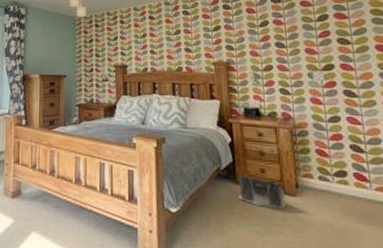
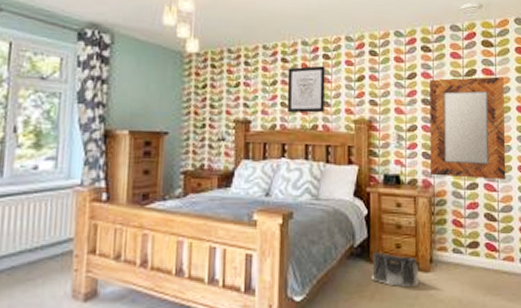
wall art: none [154,20,187,59] -> present [287,65,325,114]
home mirror: none [282,19,371,115] -> present [429,76,506,181]

